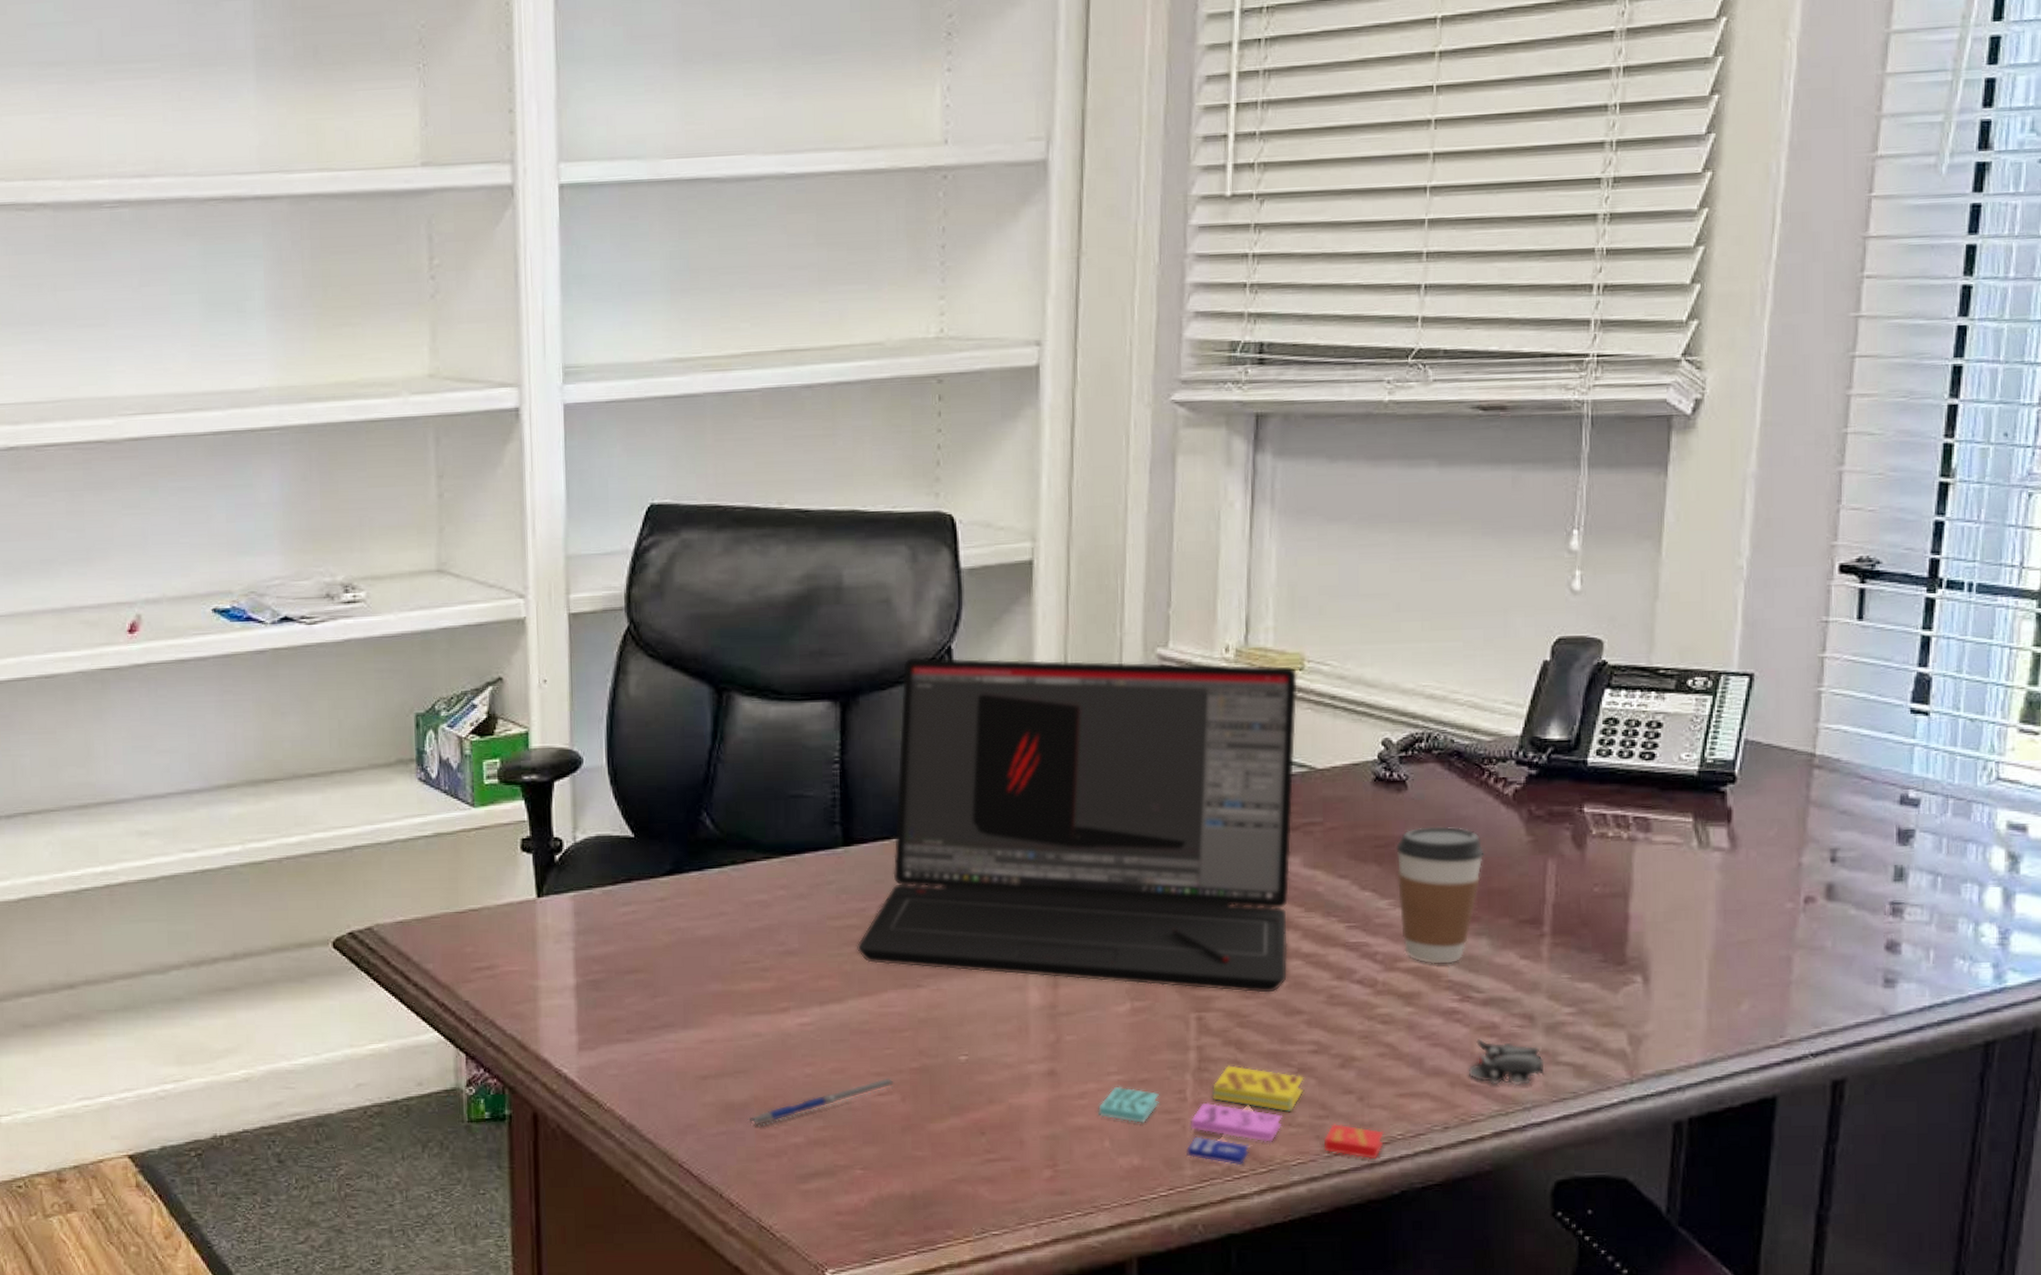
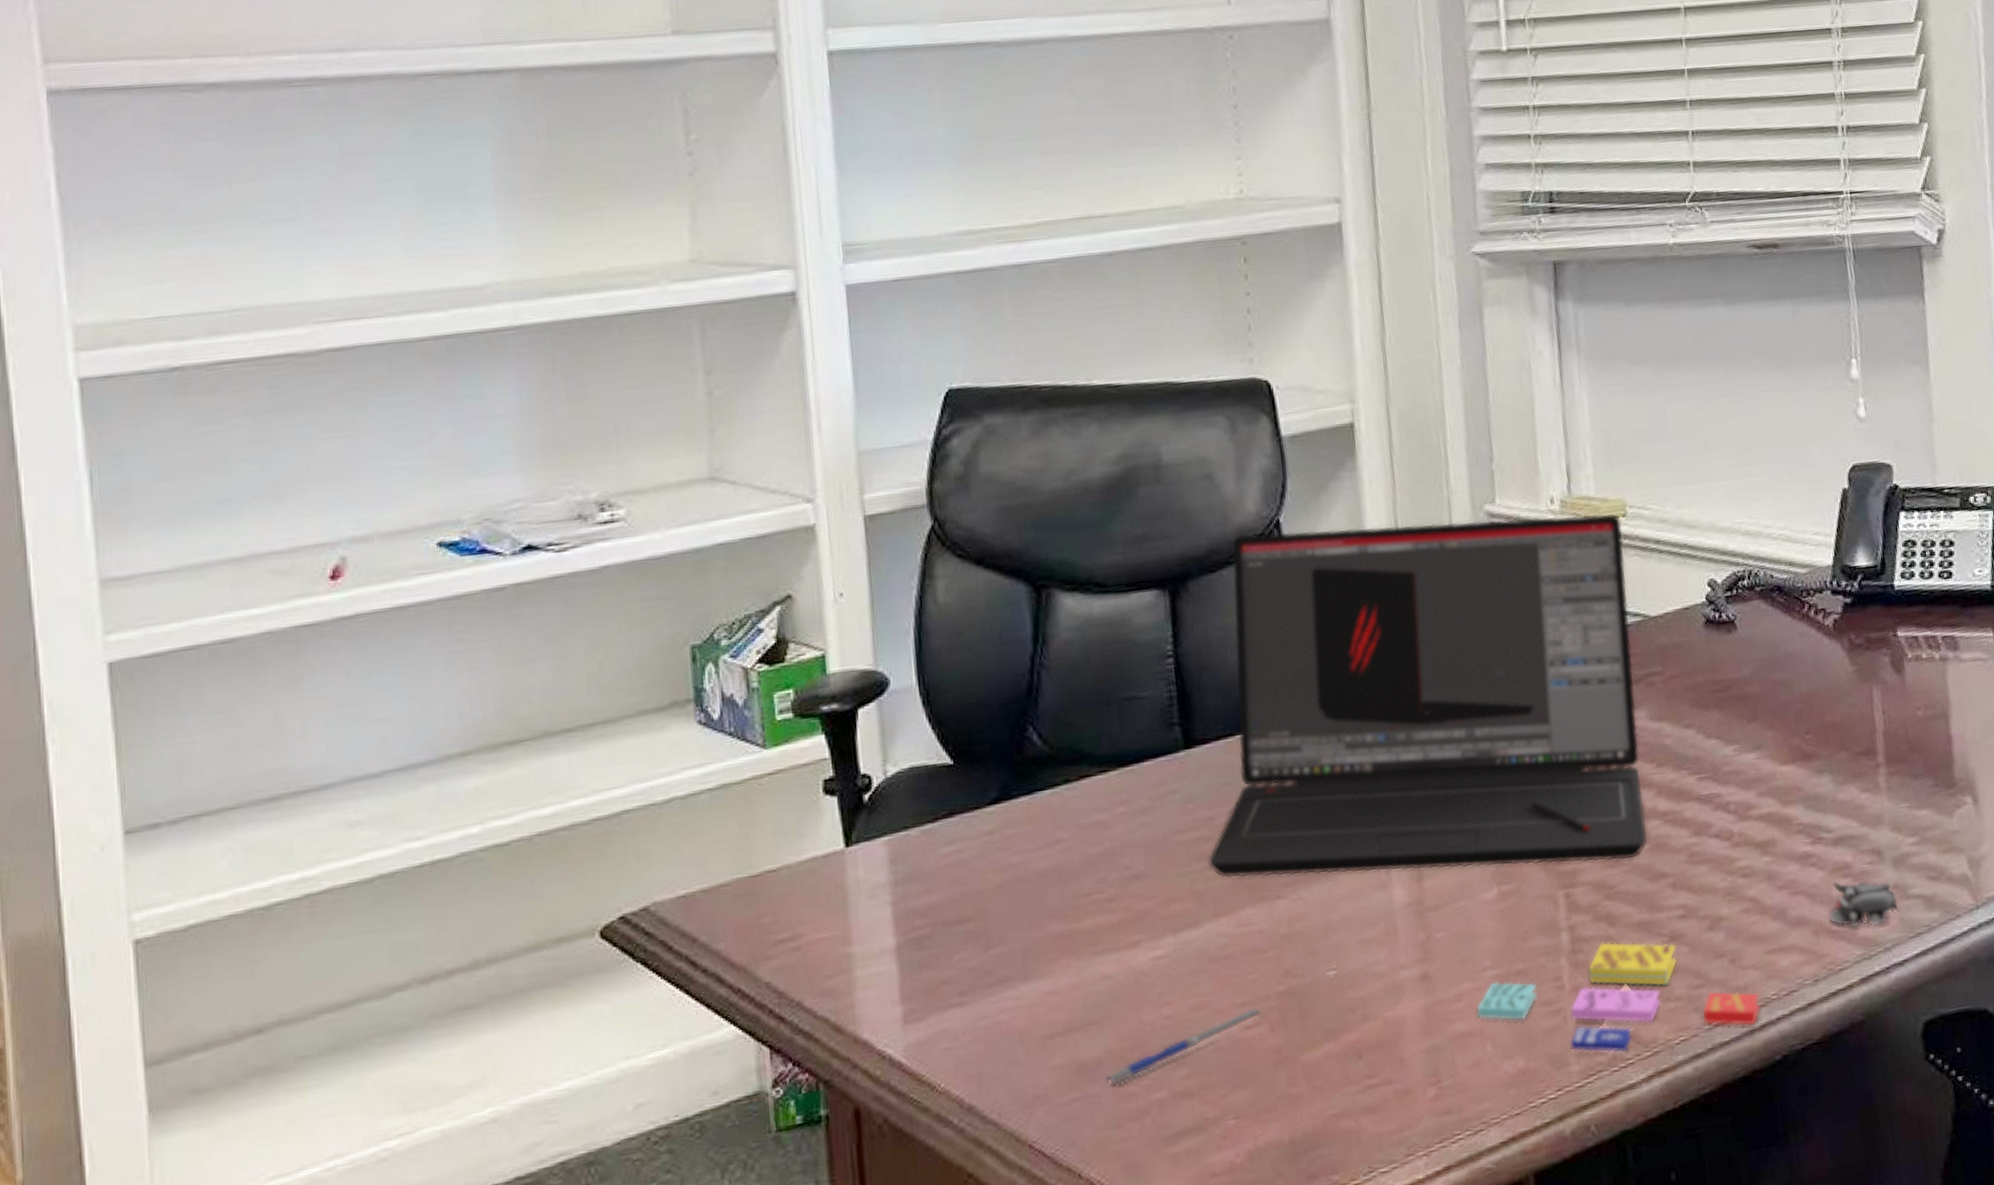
coffee cup: present [1395,826,1485,964] -> none [1733,663,1816,809]

